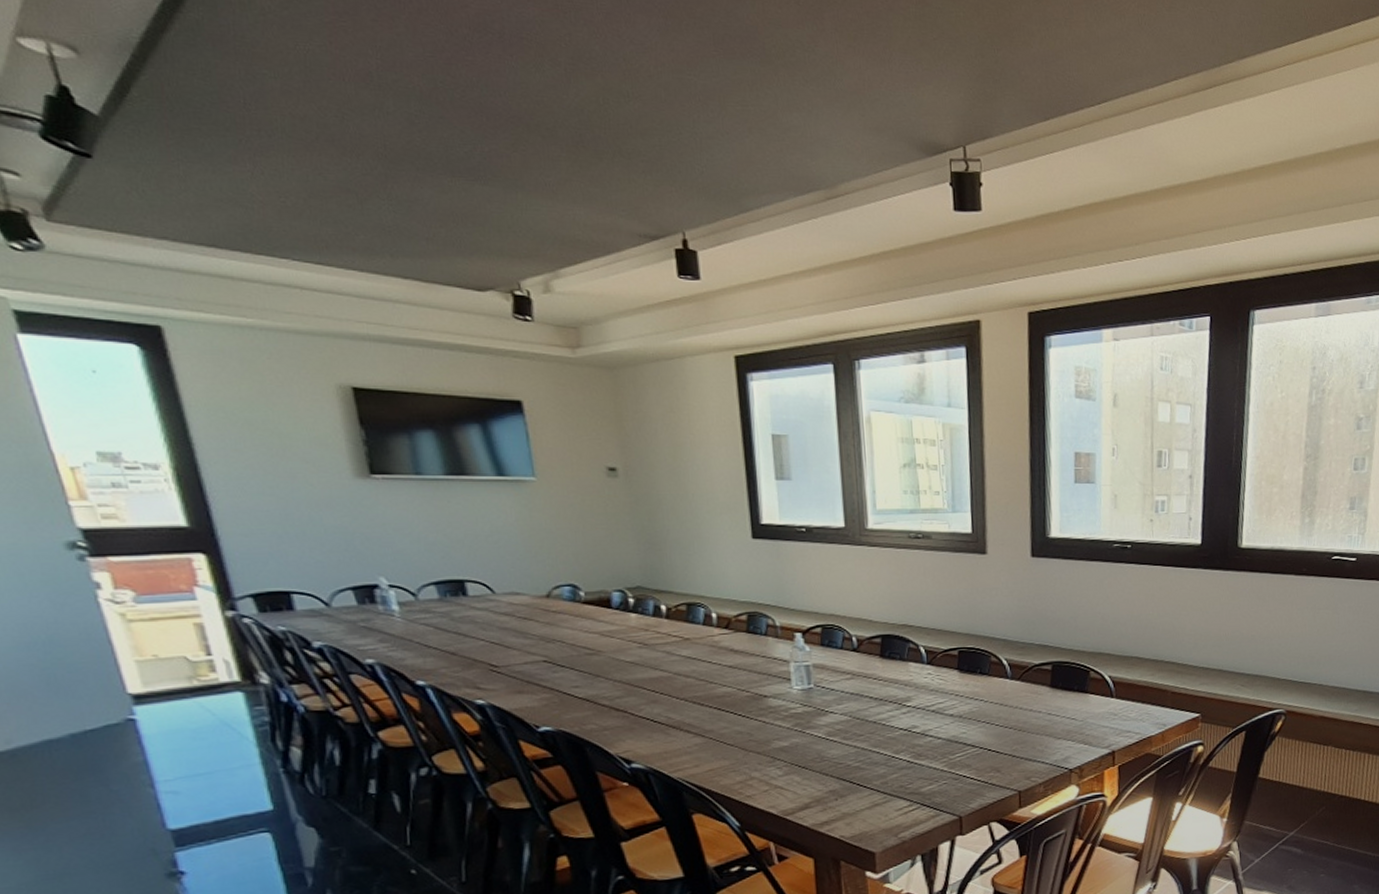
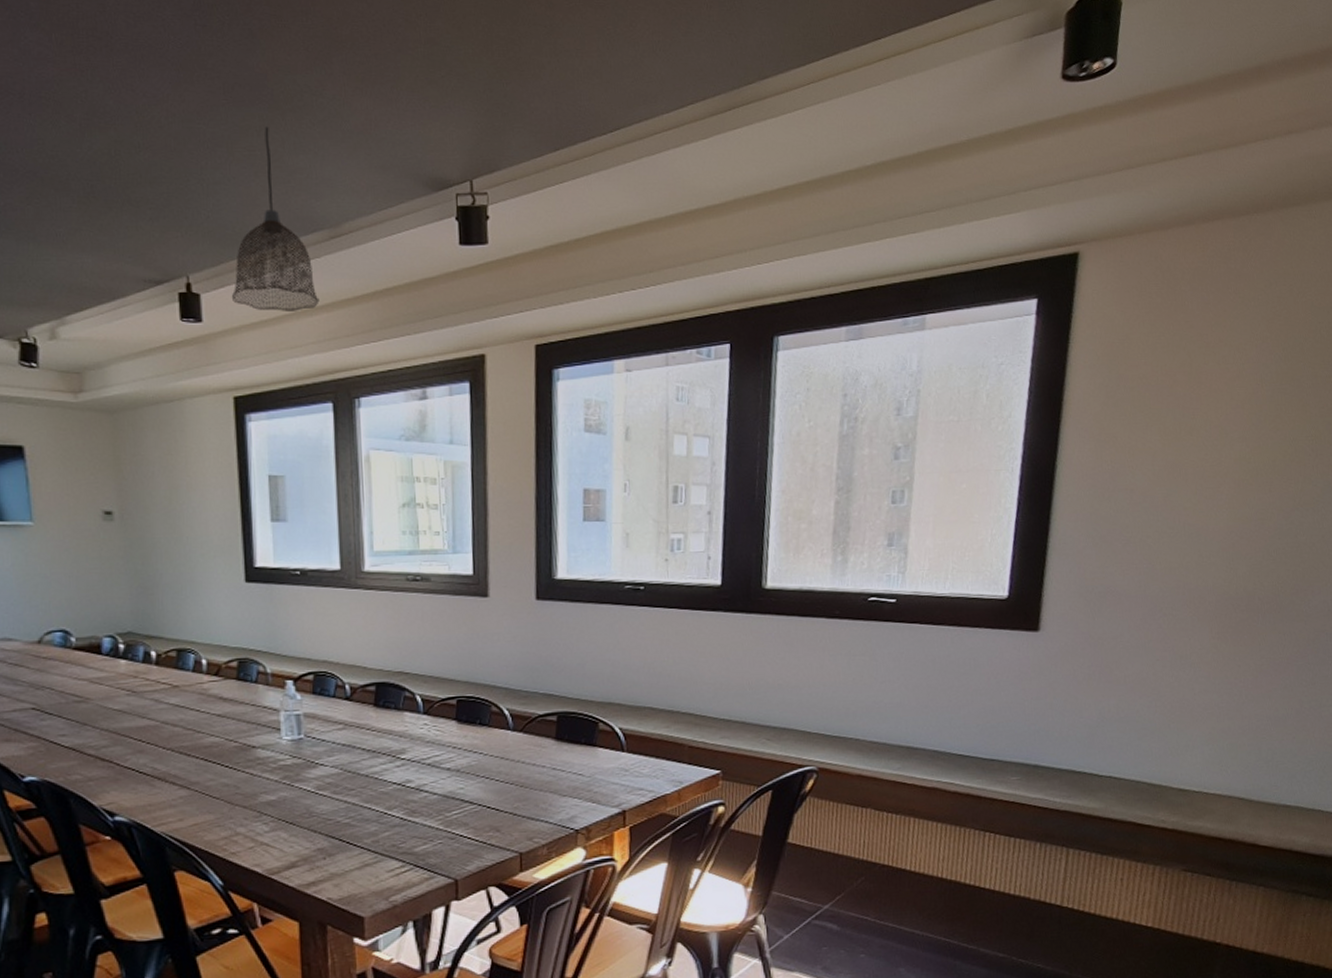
pendant lamp: none [728,82,818,272] -> present [231,127,320,311]

